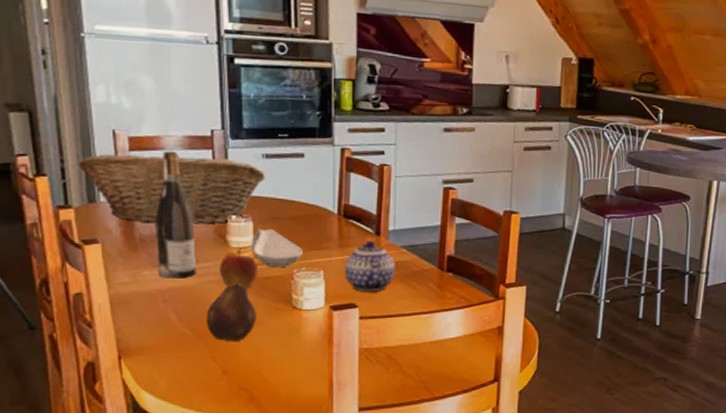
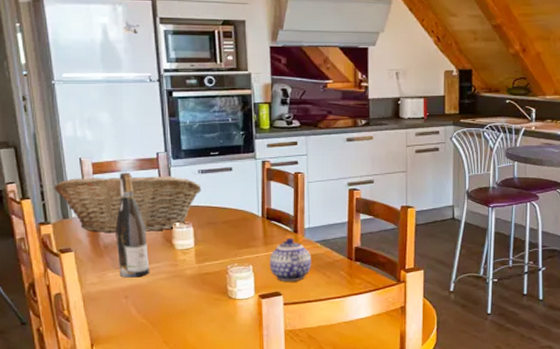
fruit: present [206,281,256,341] -> none [159,278,199,328]
apple: present [219,247,257,289] -> none [168,249,199,284]
spoon rest: present [250,228,303,268] -> none [192,232,235,265]

